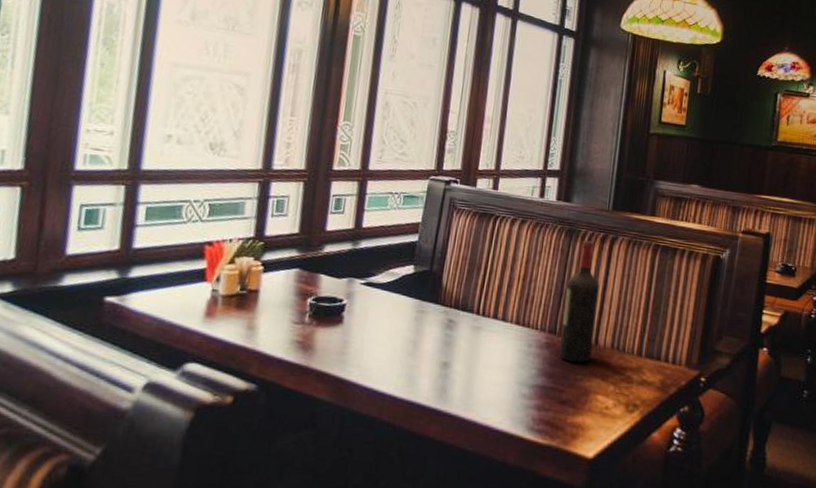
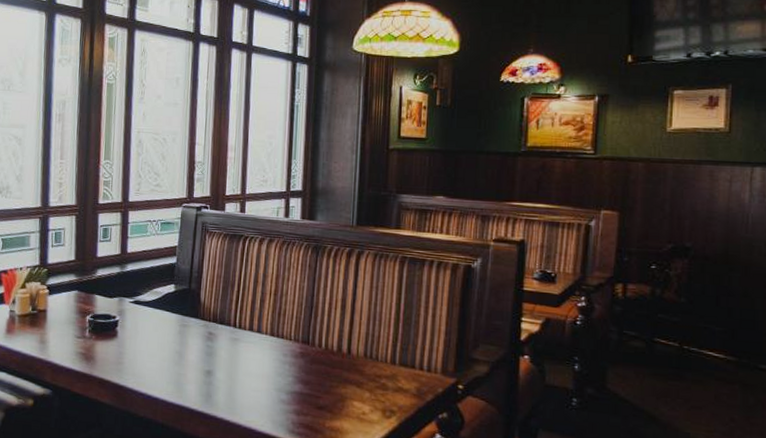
wine bottle: present [559,240,600,364] -> none [313,255,348,372]

